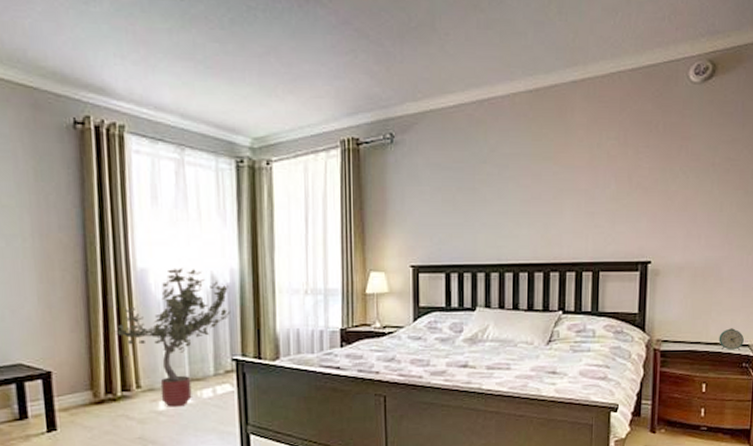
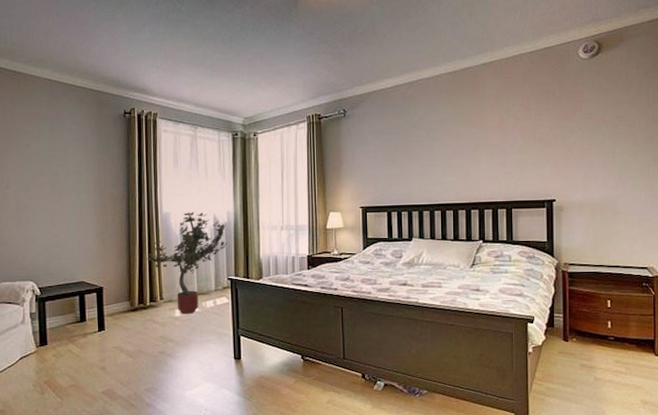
alarm clock: present [719,328,744,351] -> none [619,253,642,273]

